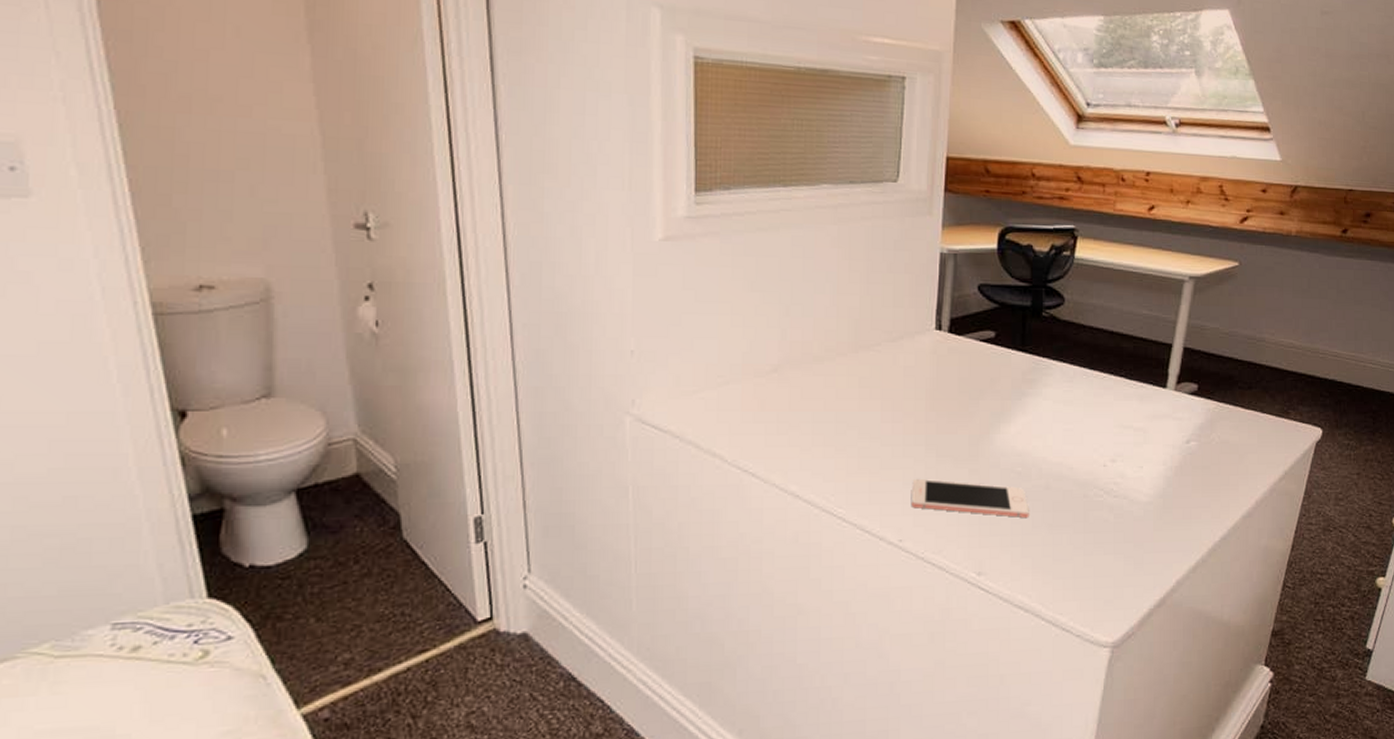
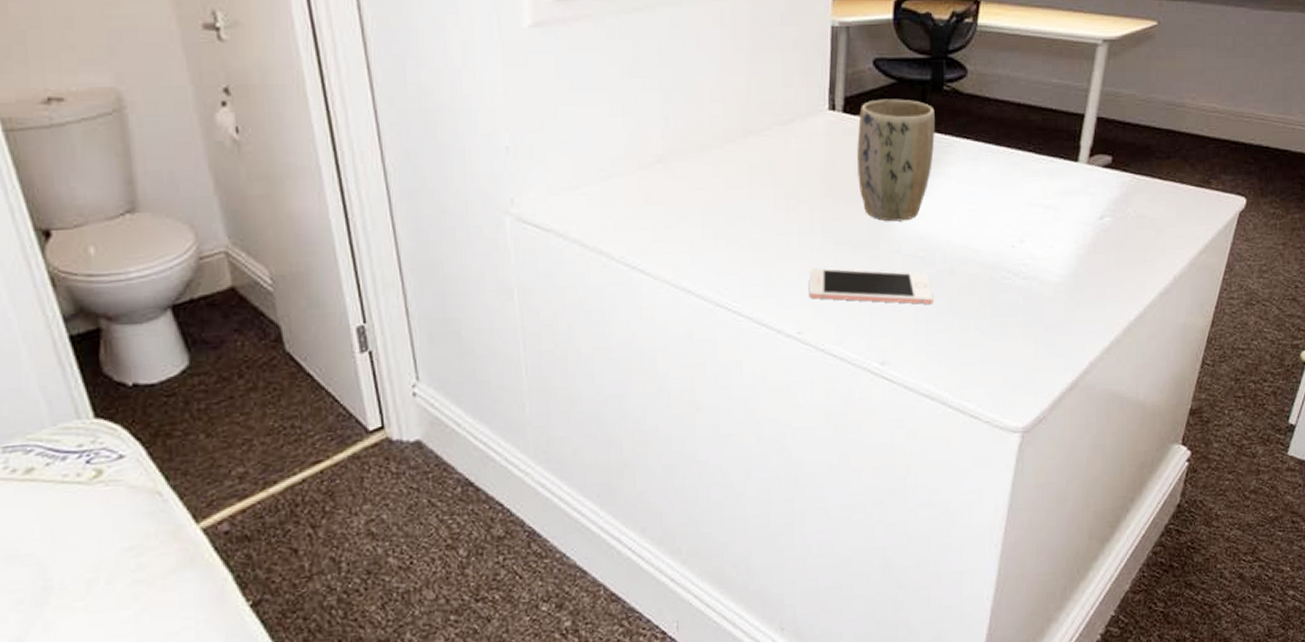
plant pot: none [961,322,1034,437] -> present [857,99,935,222]

